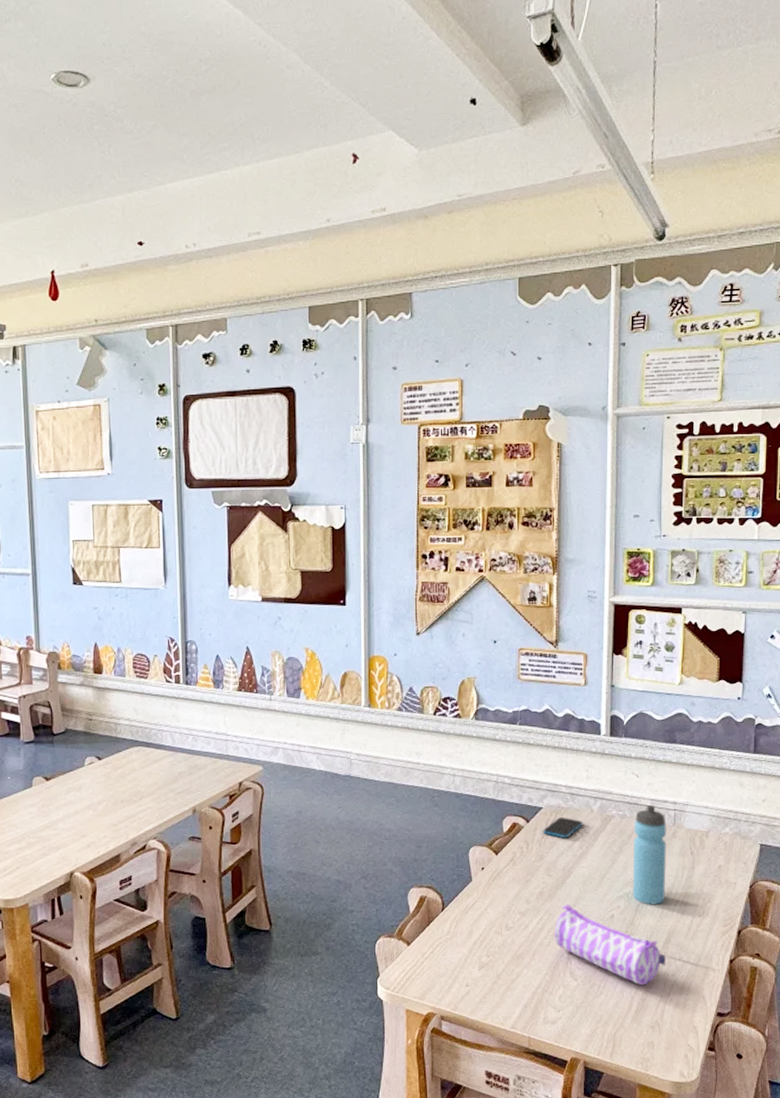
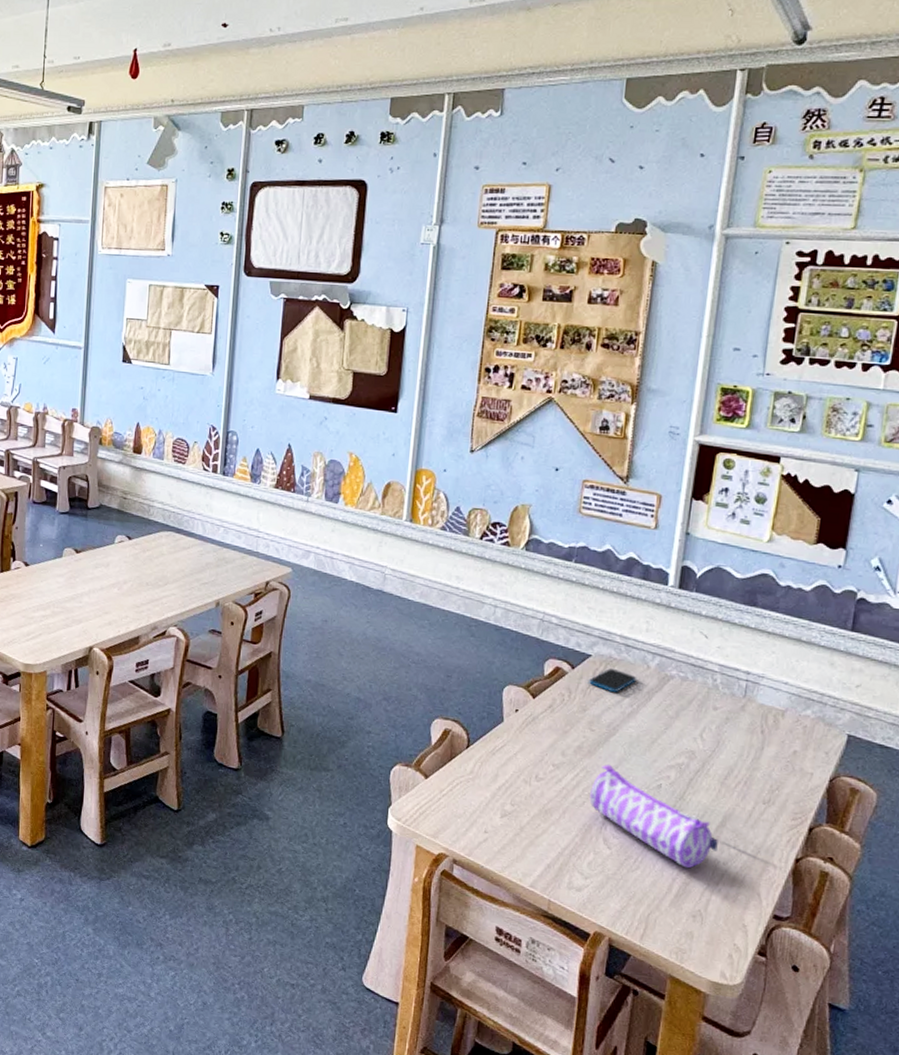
water bottle: present [632,804,667,905] -> none [686,670,735,783]

